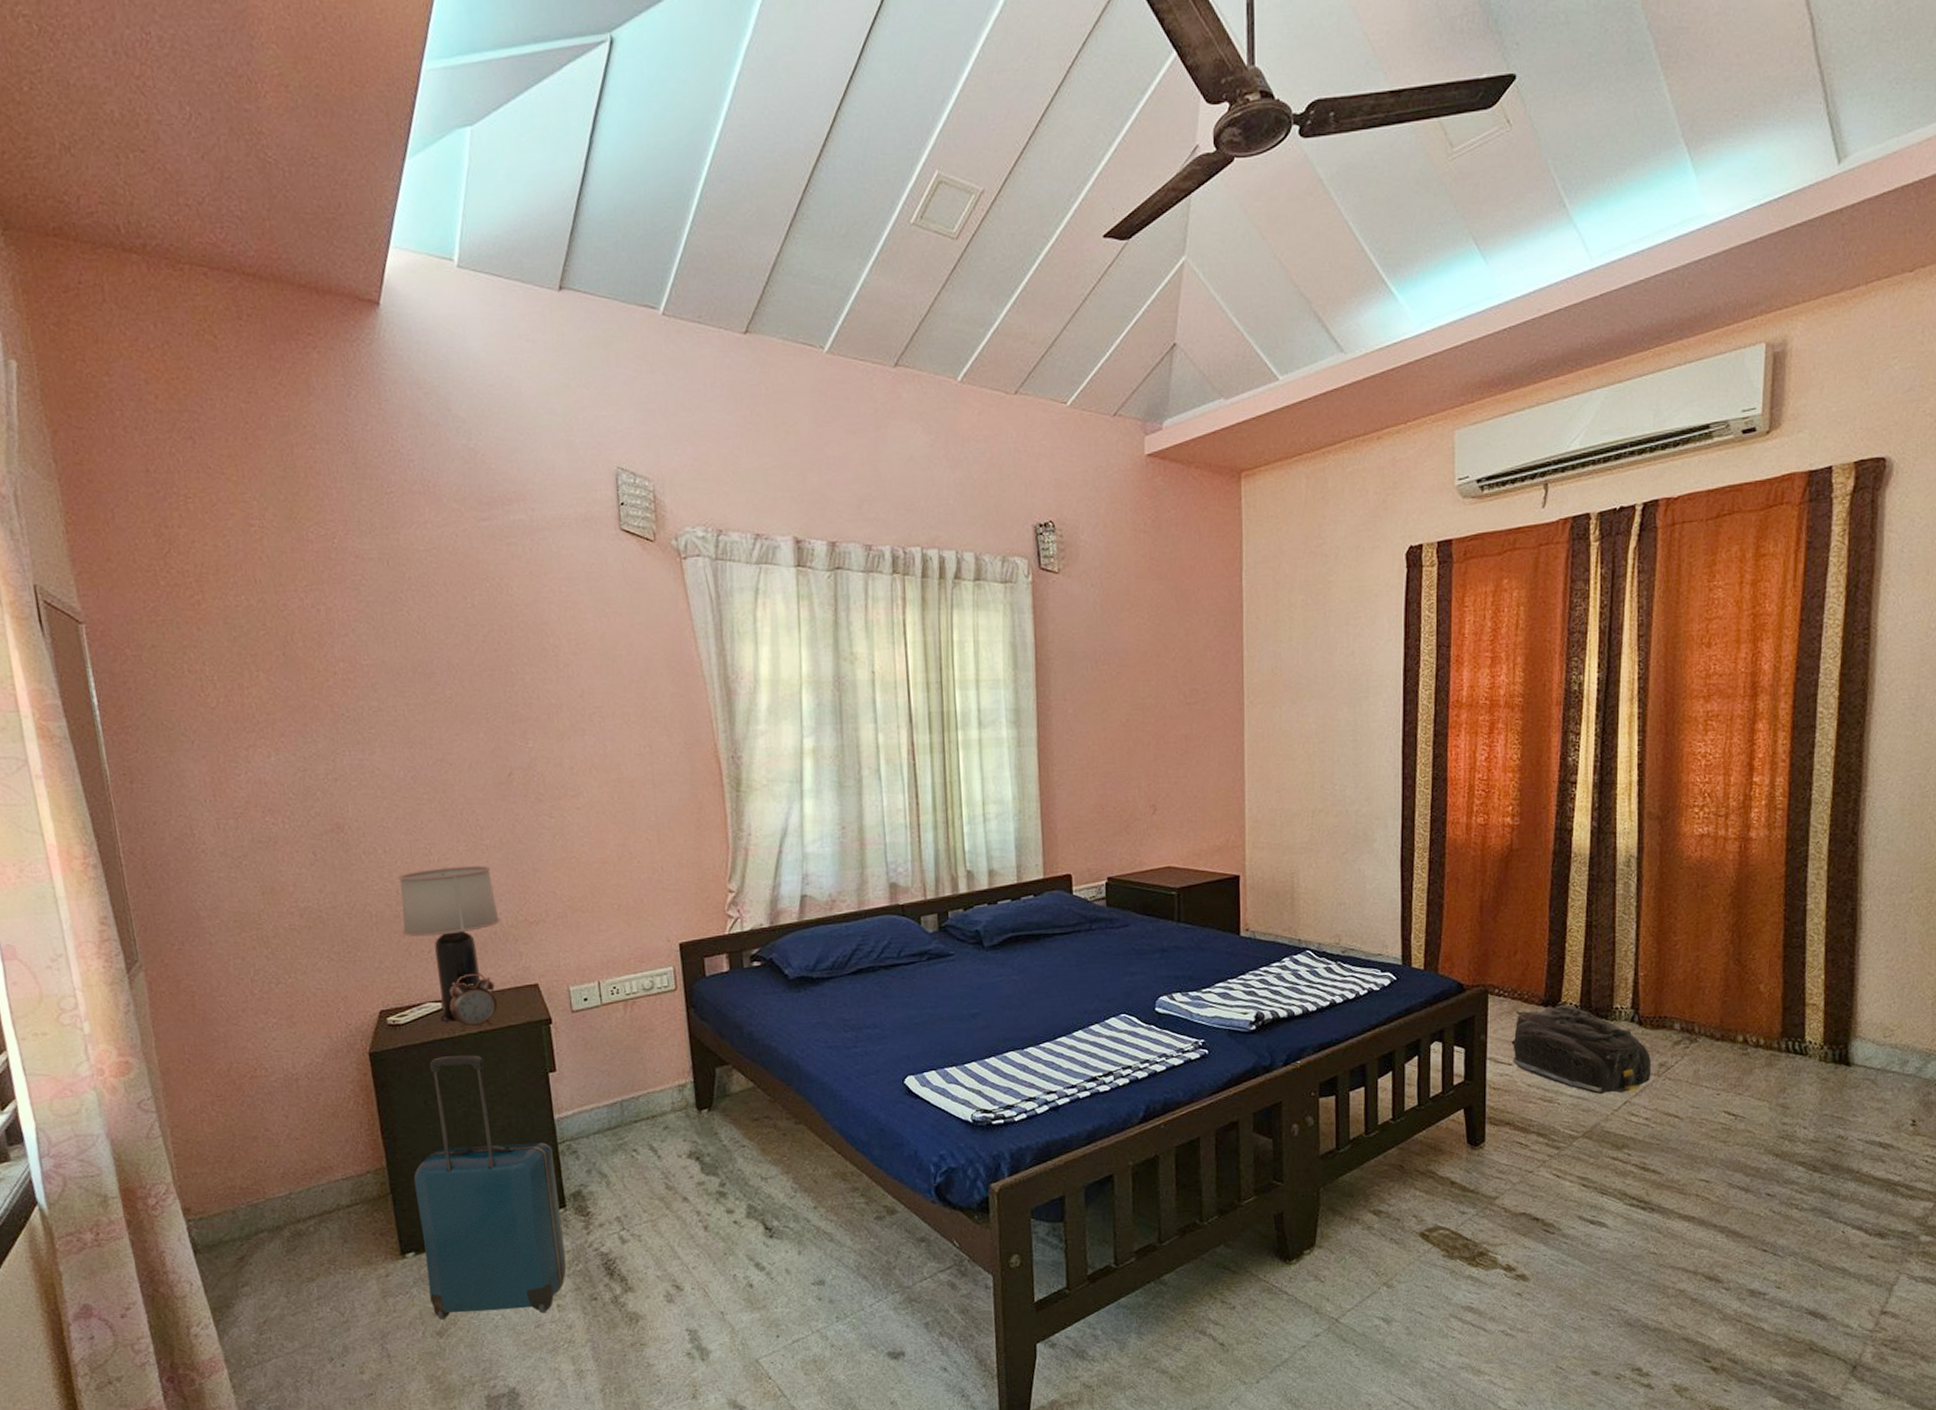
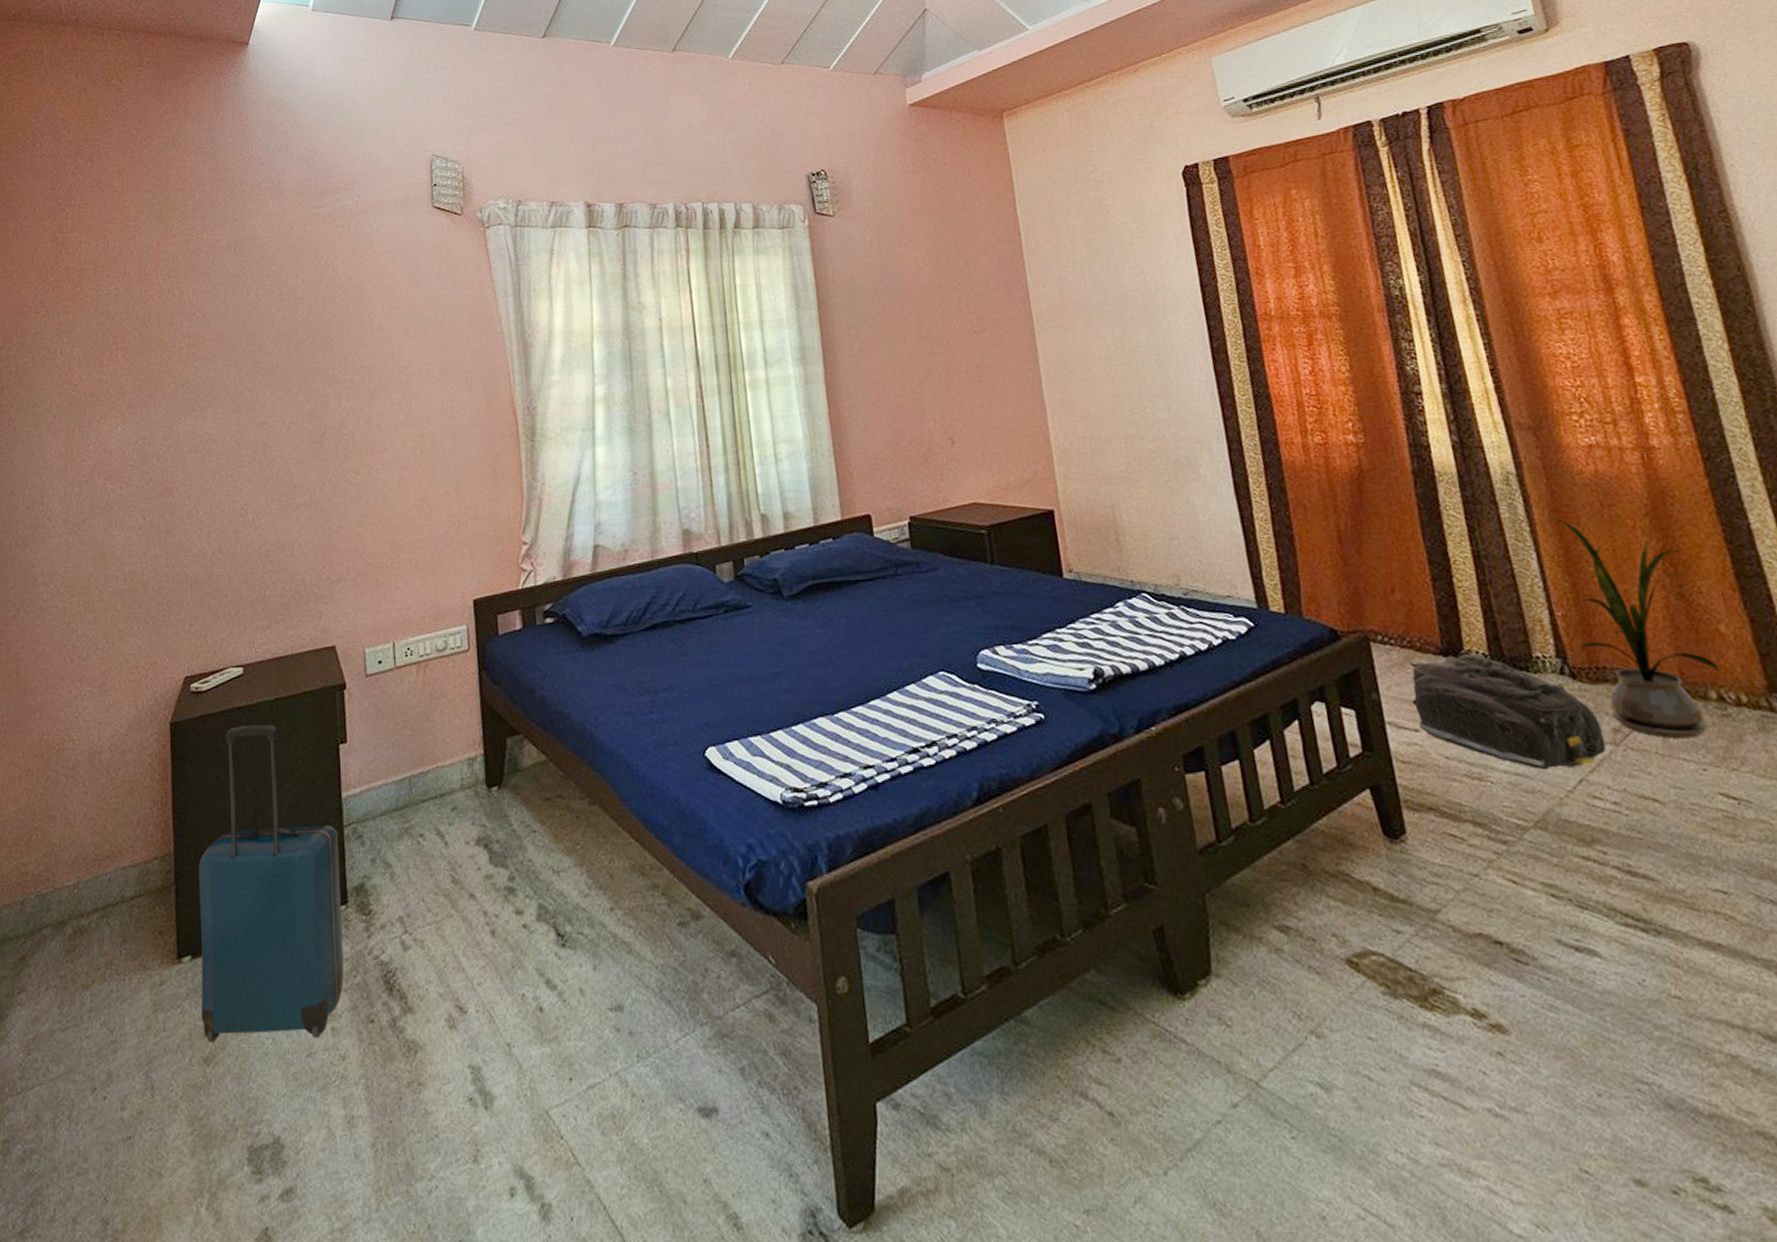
table lamp: present [398,865,501,1022] -> none [213,524,305,689]
alarm clock: present [449,973,497,1030] -> none [250,635,295,697]
house plant: none [1649,893,1752,1072] -> present [1546,515,1723,739]

